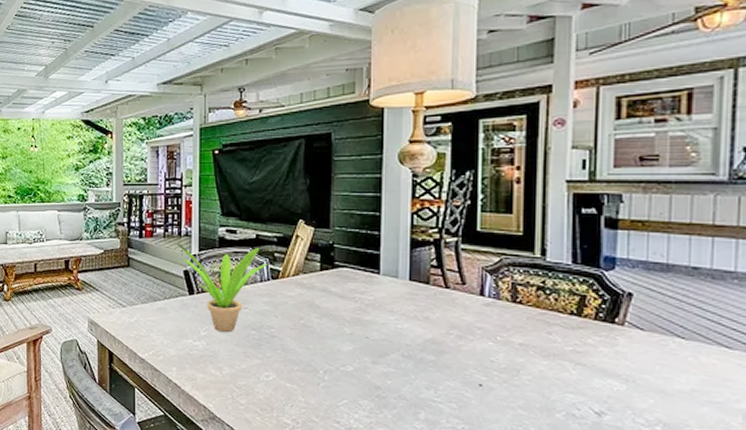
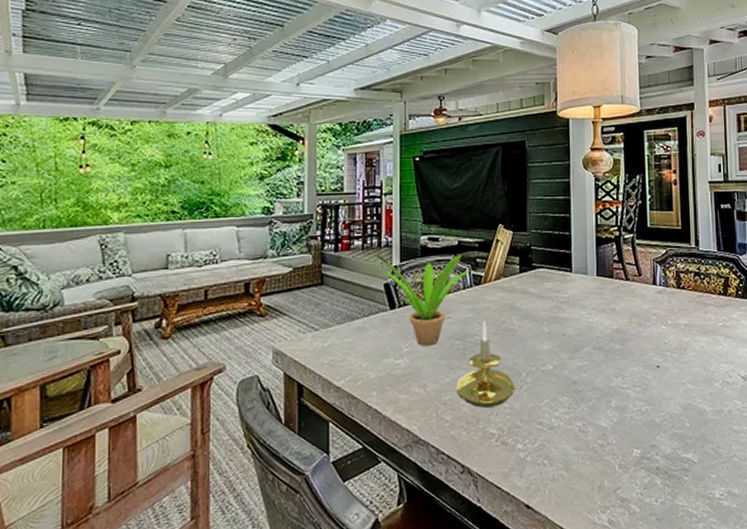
candle holder: none [251,315,312,399] -> present [456,321,515,408]

